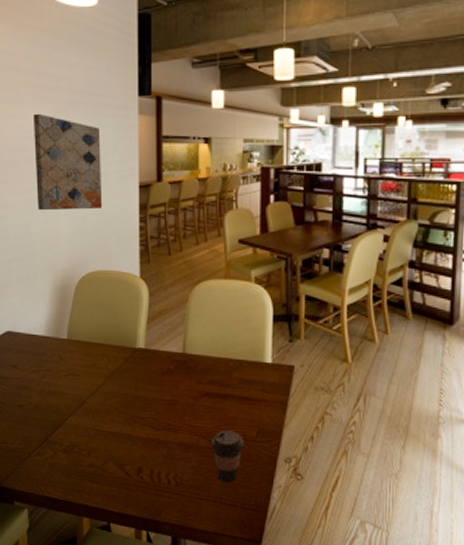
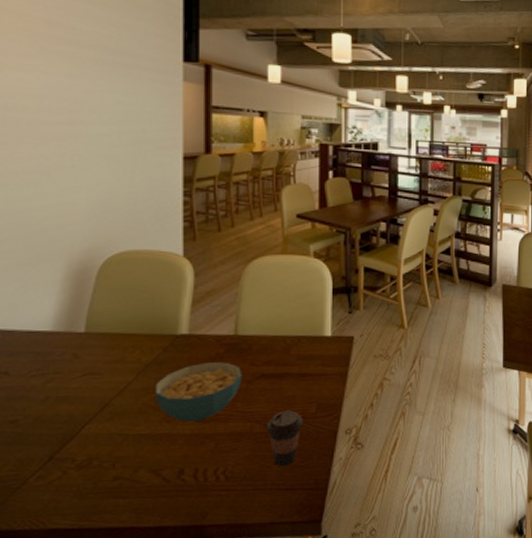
wall art: present [33,113,103,211] -> none [42,68,137,182]
cereal bowl: none [119,376,190,428] -> present [156,362,242,422]

